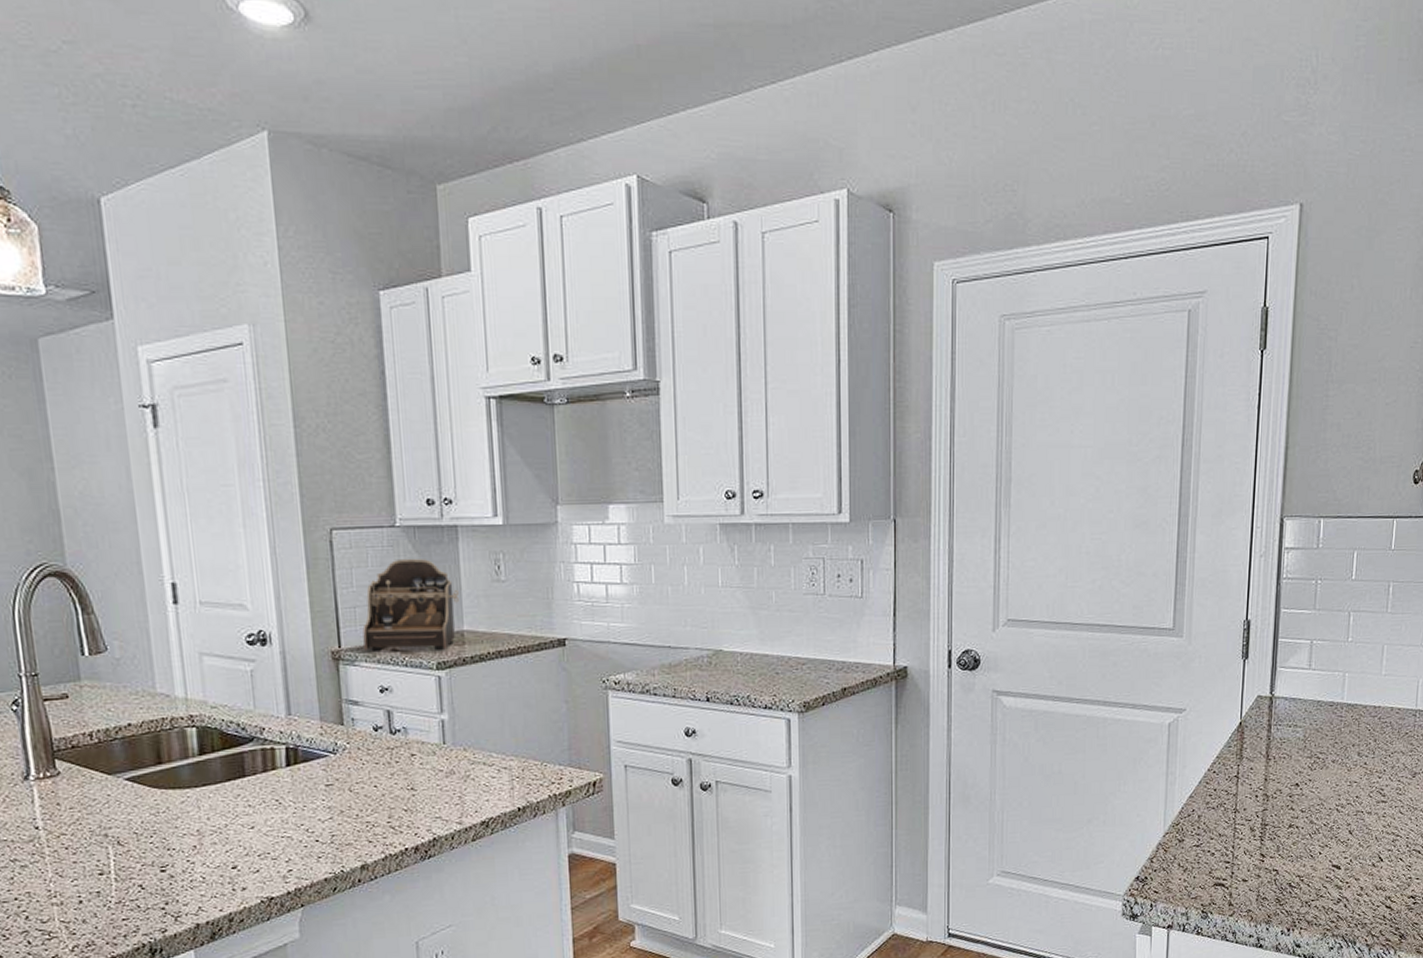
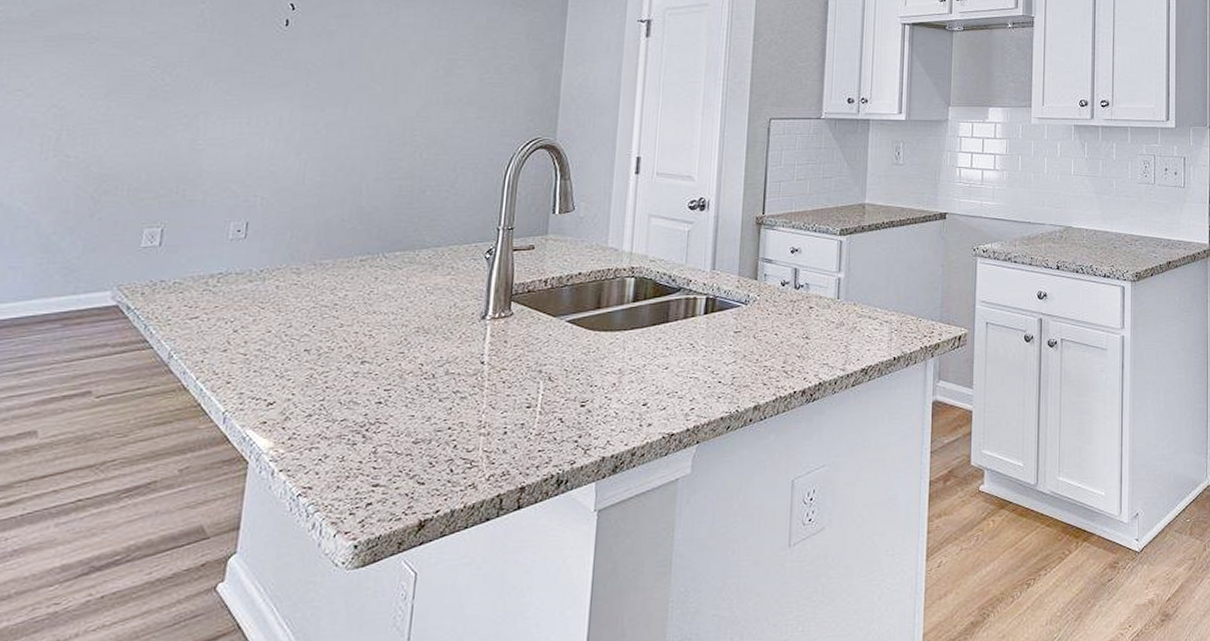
spice rack: present [362,558,459,653] -> none [783,144,864,220]

